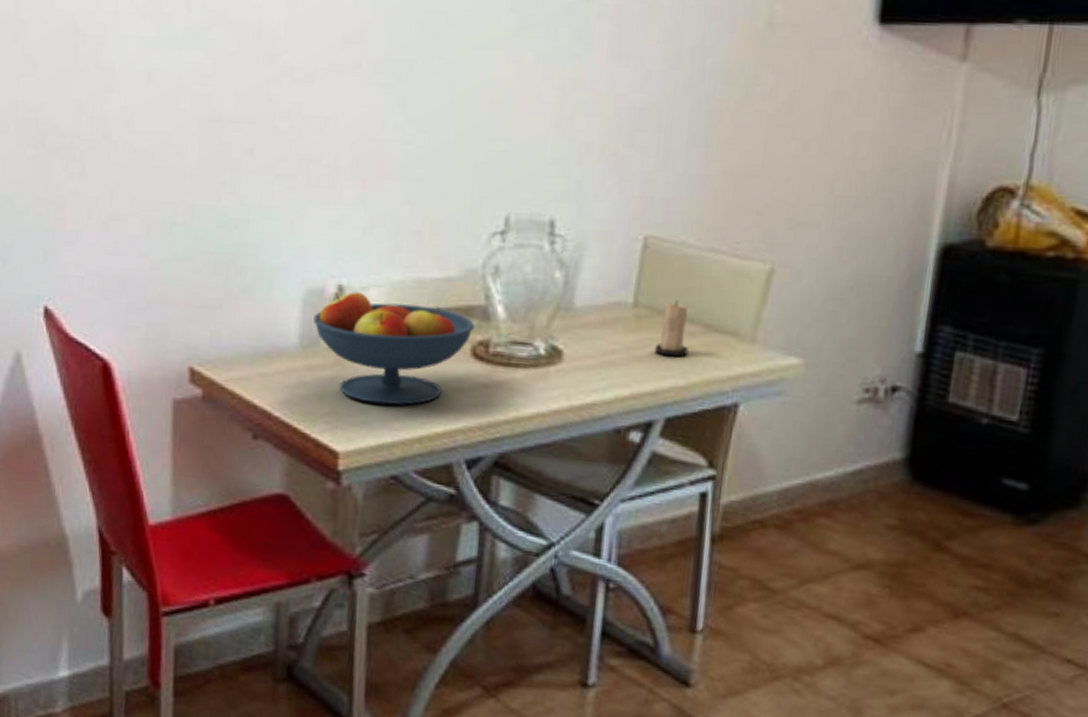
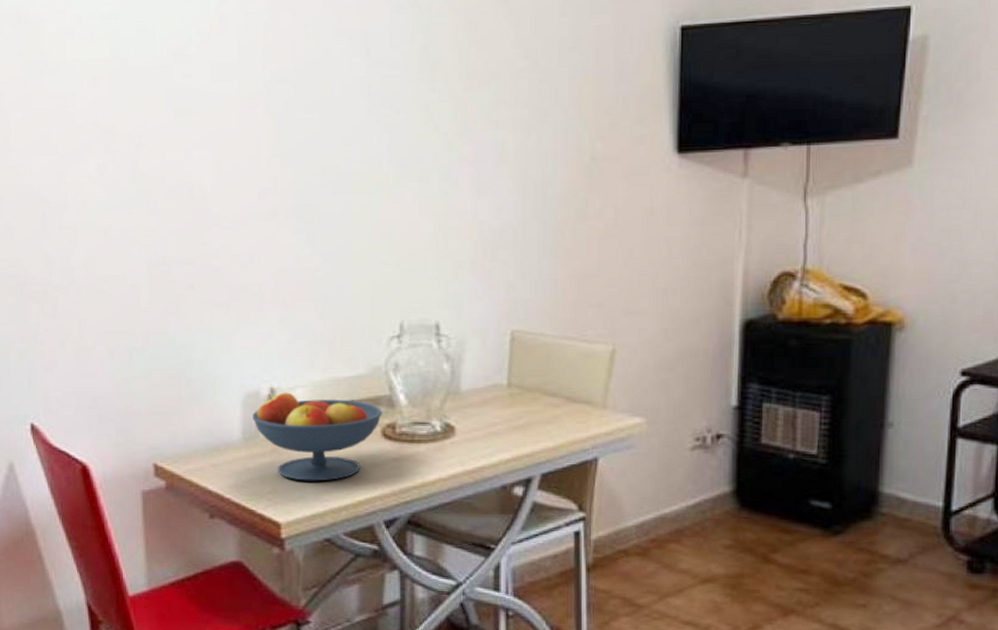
candle: present [655,300,688,357] -> none [528,379,554,425]

